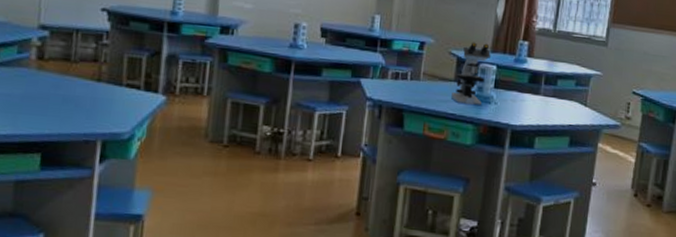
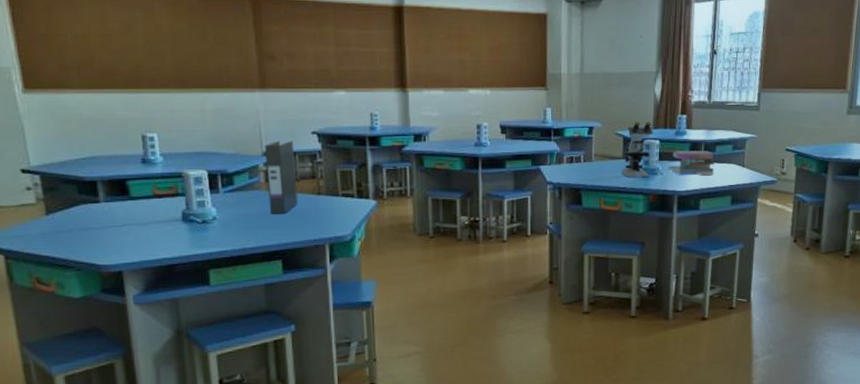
binder: none [35,13,78,99] -> present [264,140,298,214]
books: none [502,80,555,112] -> present [667,151,715,176]

